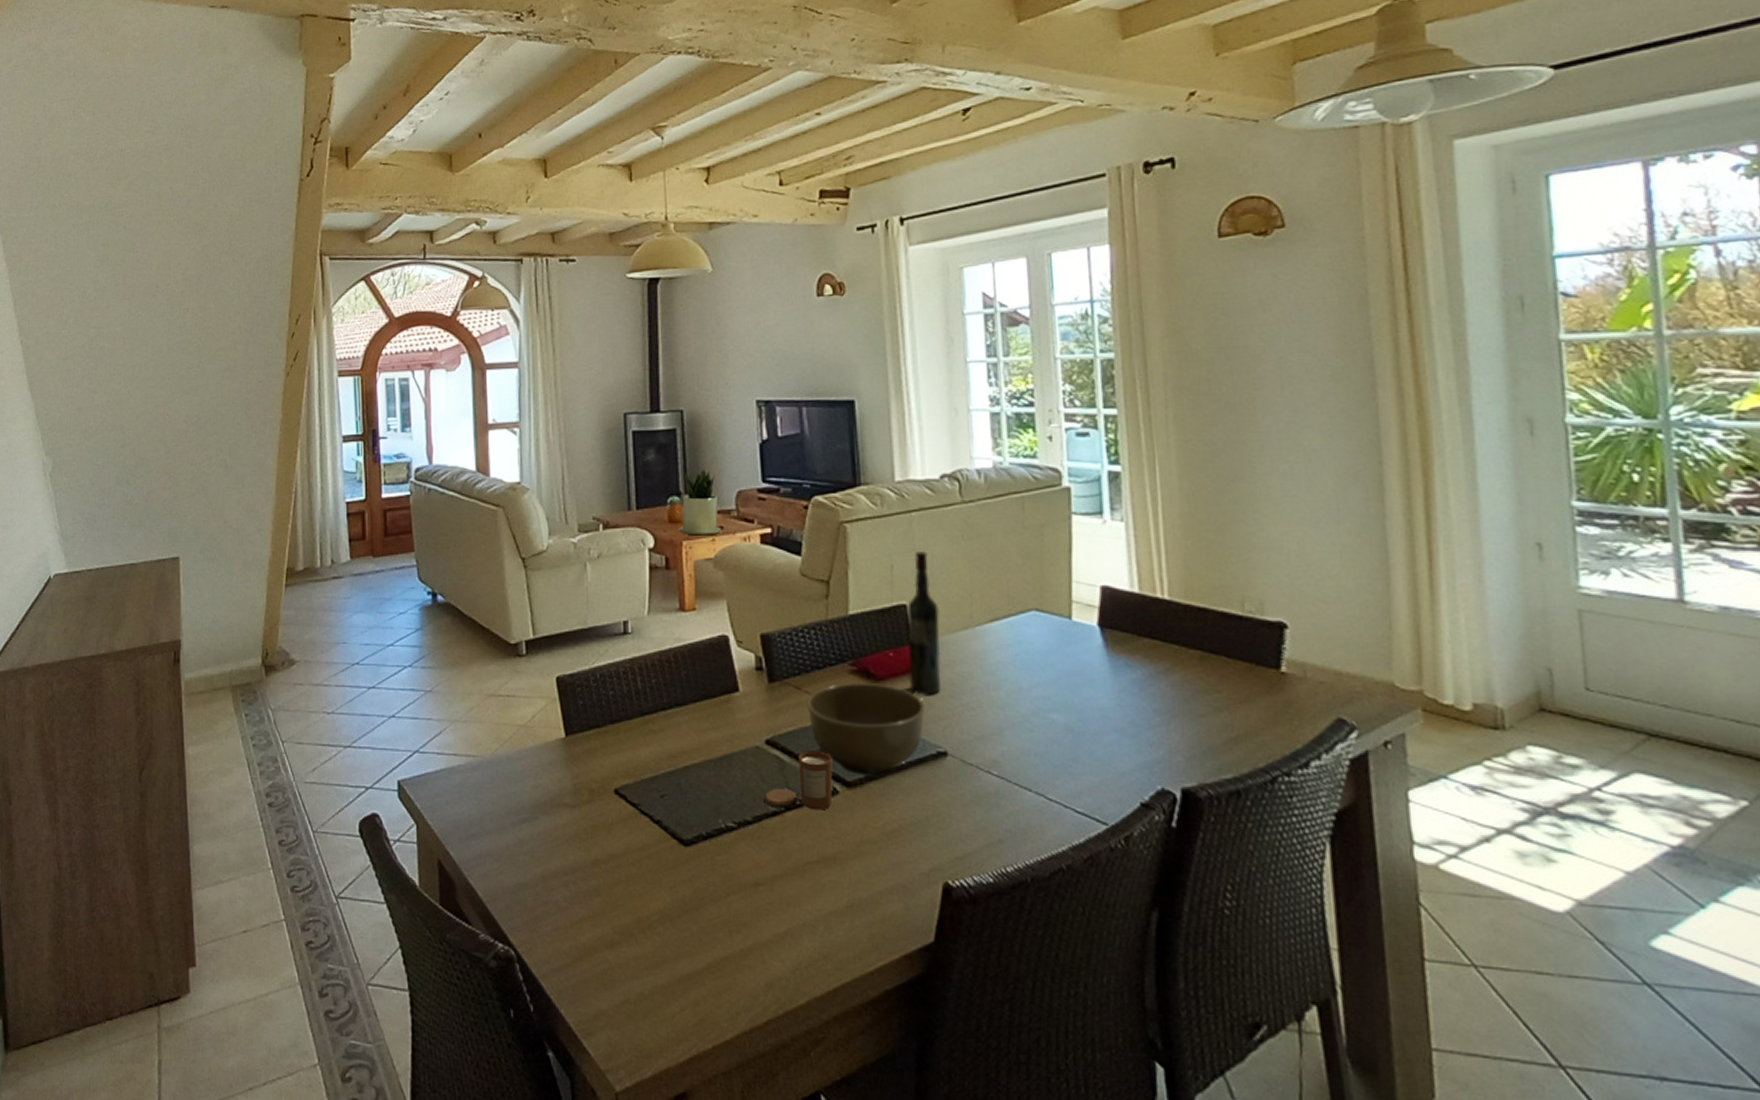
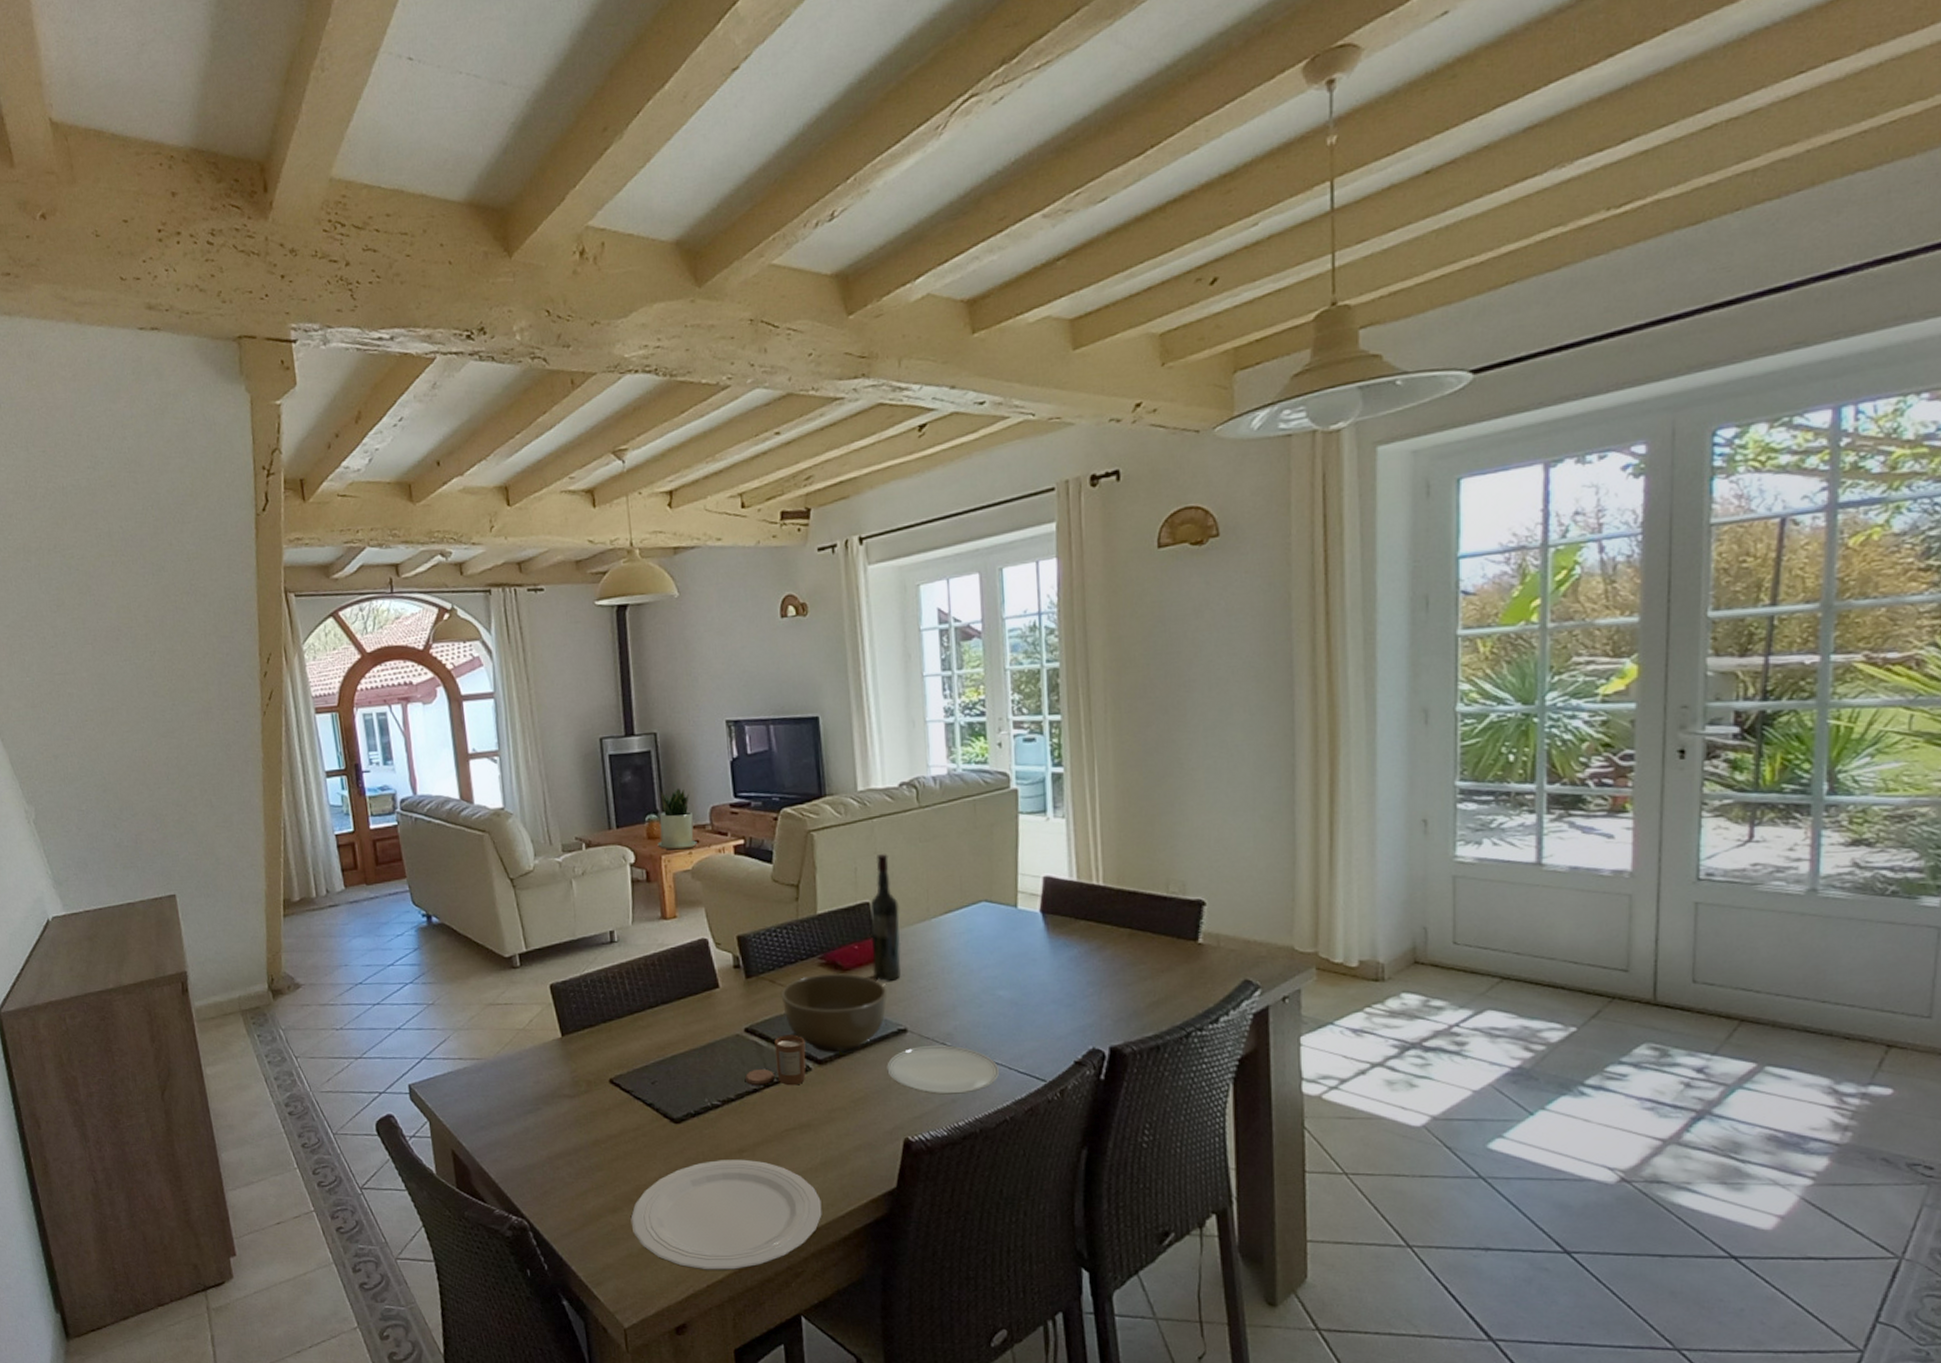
plate: none [629,893,848,1031] -> present [630,1159,822,1271]
plate: none [924,774,1053,835] -> present [887,1045,999,1096]

